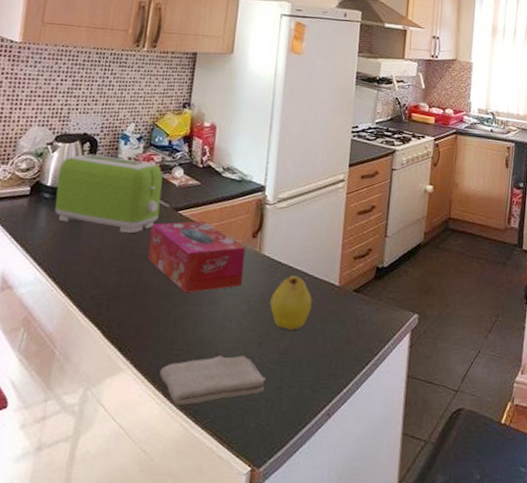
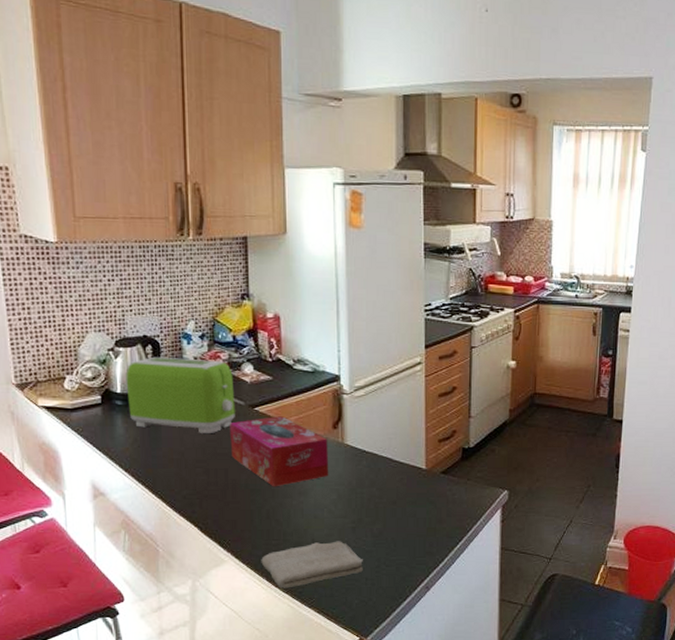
fruit: present [270,276,312,330] -> none [359,463,400,514]

